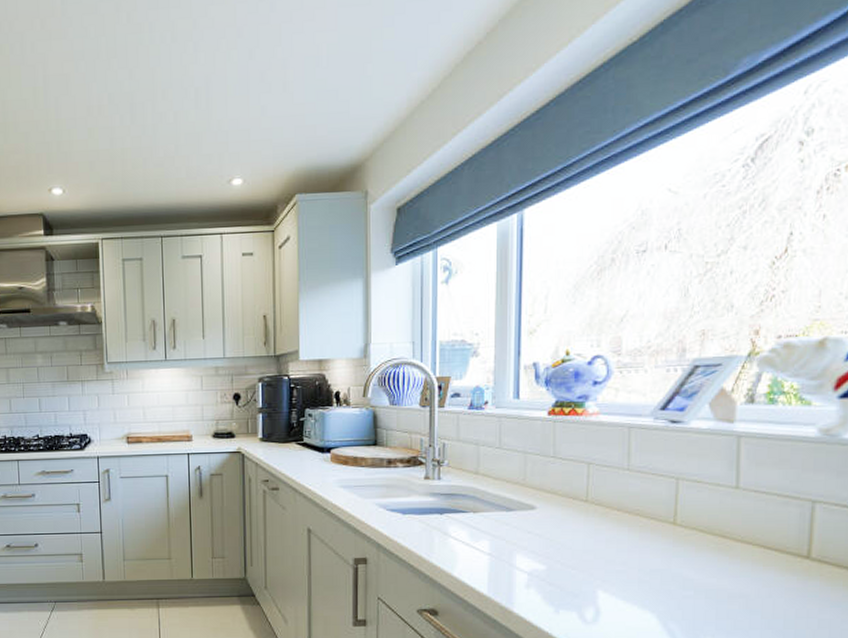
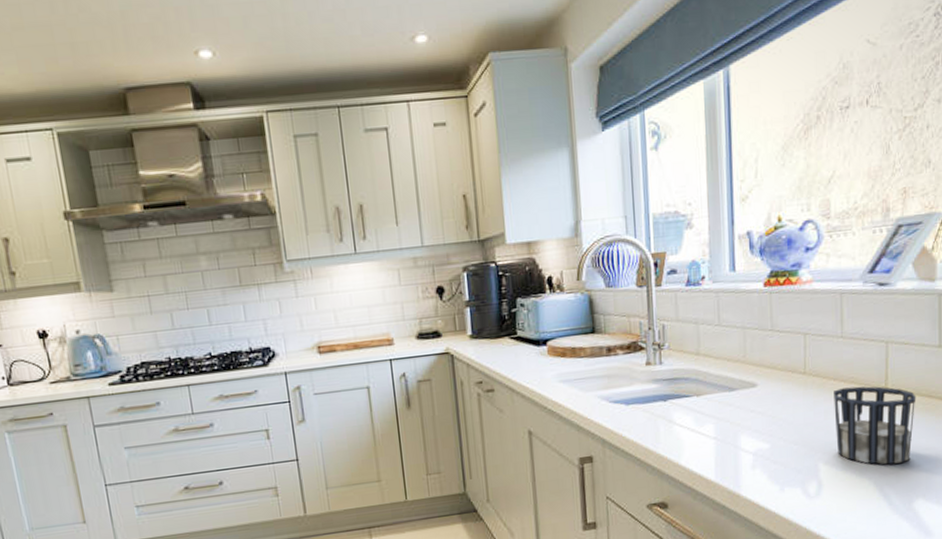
cup: none [616,519,708,601] -> present [834,386,916,465]

